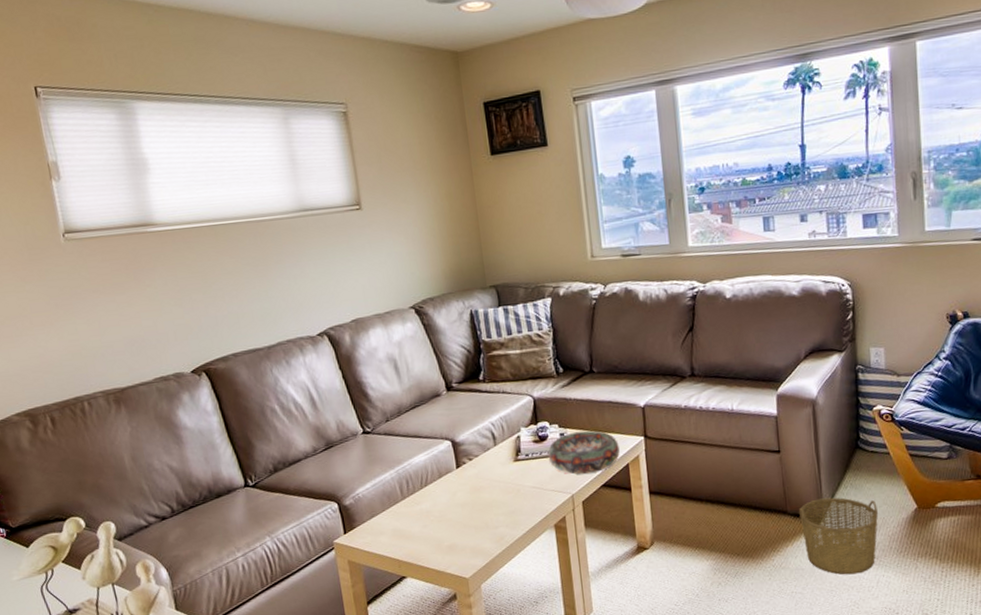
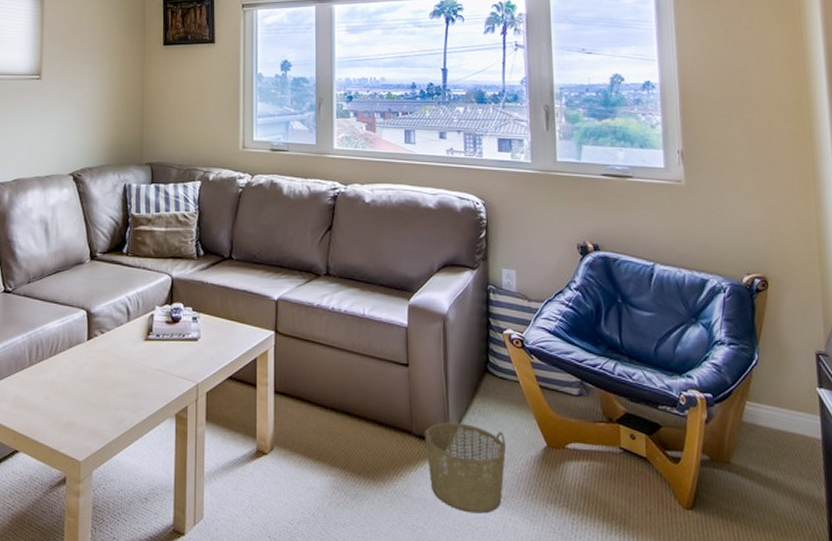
decorative bowl: present [547,430,620,475] -> none [178,317,249,363]

